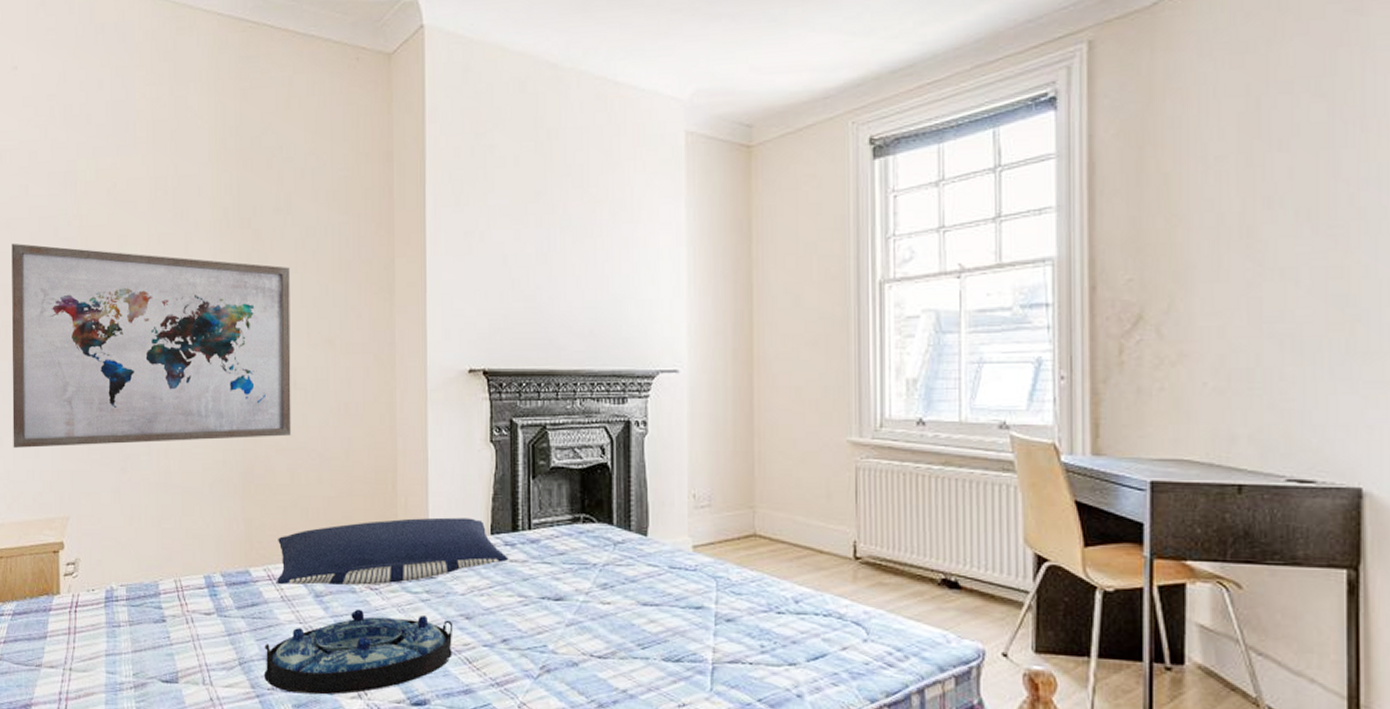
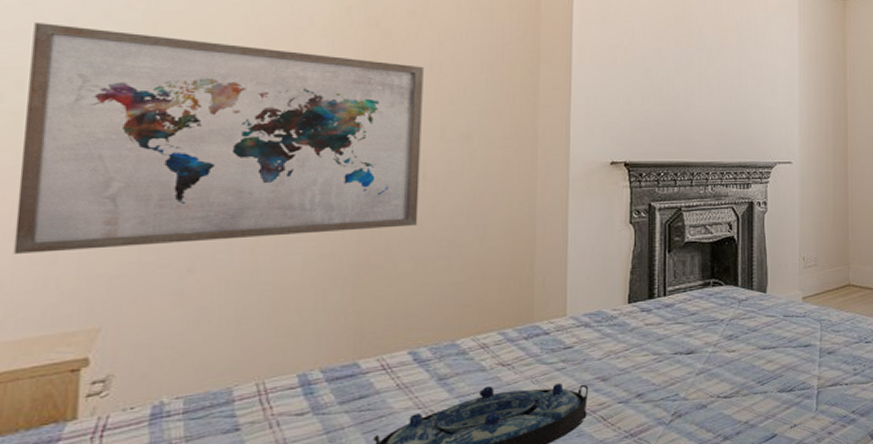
pillow: present [277,517,509,586] -> none [393,290,645,374]

